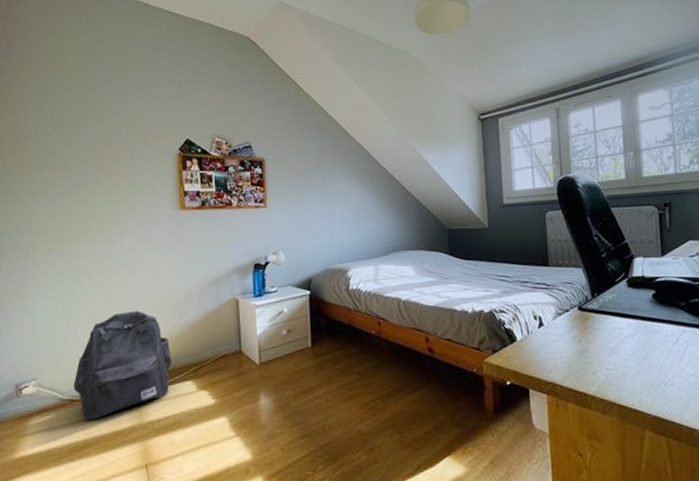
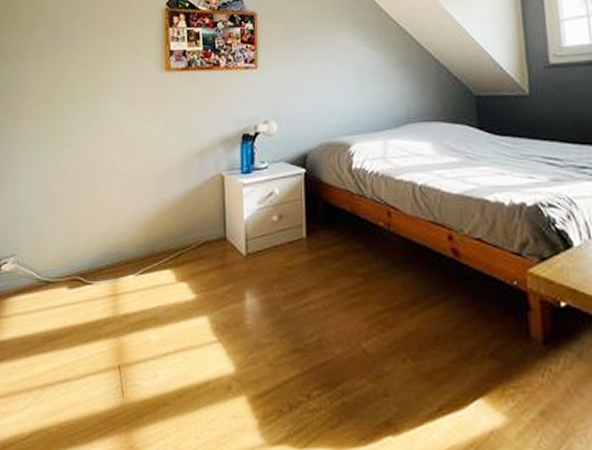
backpack: present [73,311,172,420] -> none [50,185,151,306]

